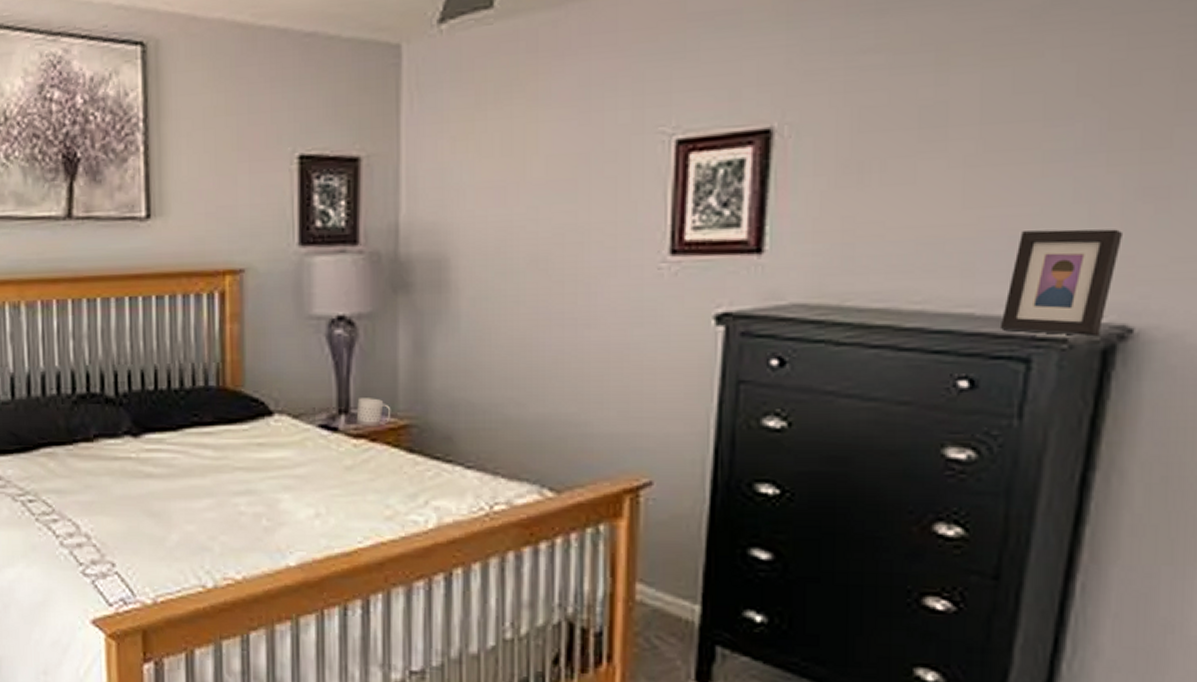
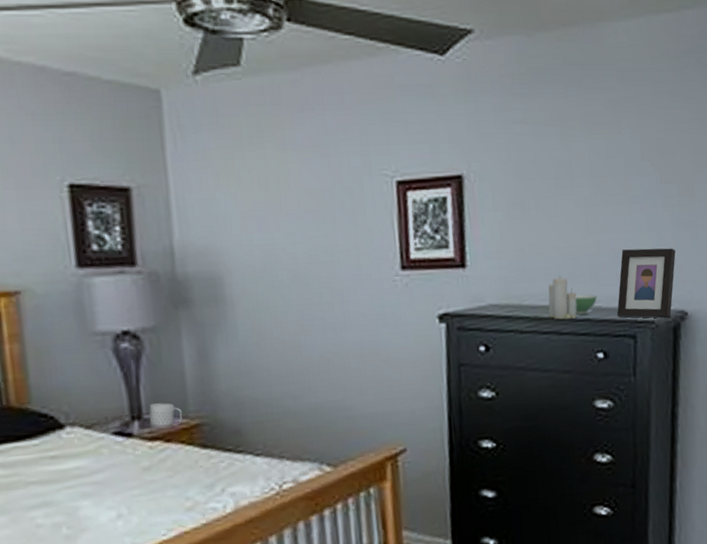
candle: none [883,267,933,330] -> present [548,275,577,320]
bowl: none [928,294,969,324] -> present [575,294,598,315]

